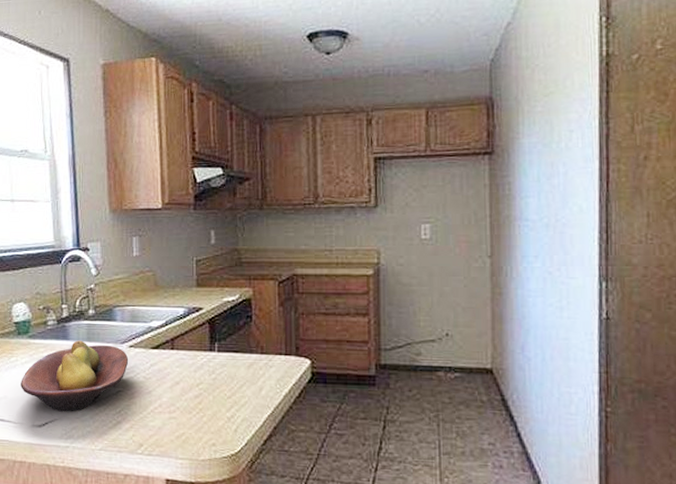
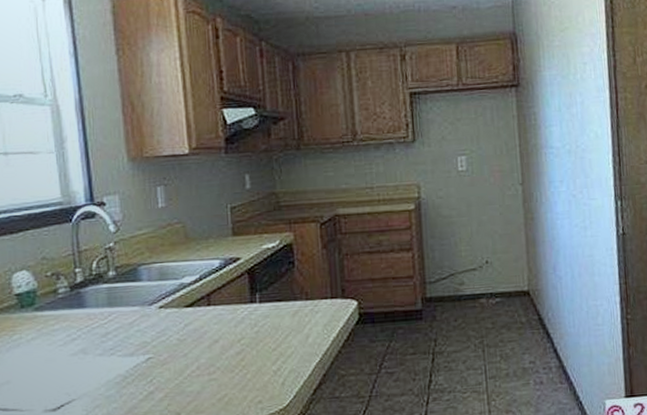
fruit bowl: present [21,340,129,412] -> none [27,306,159,391]

